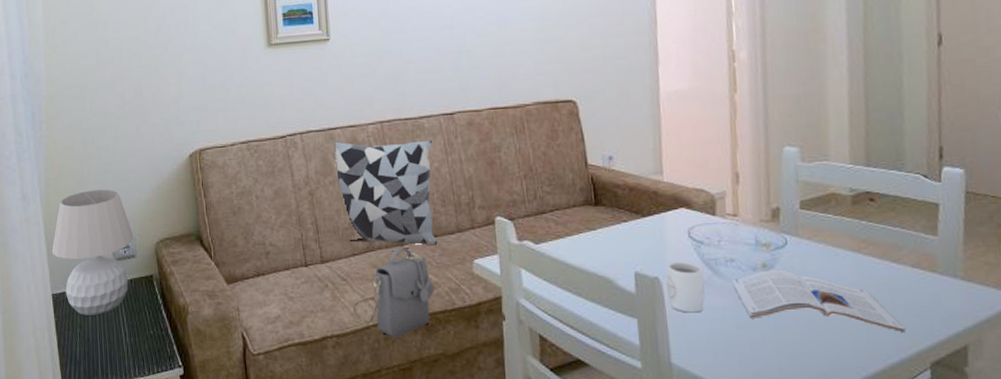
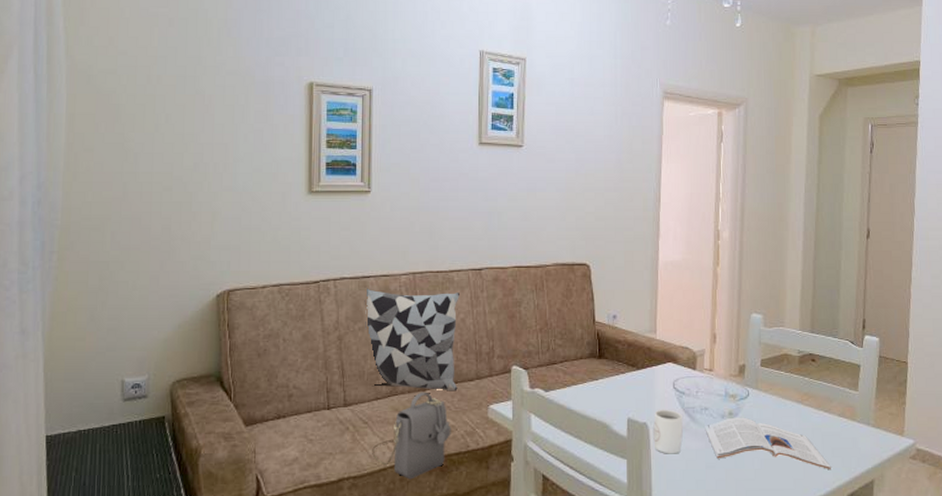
table lamp: present [52,189,135,315] -> none [50,326,148,458]

